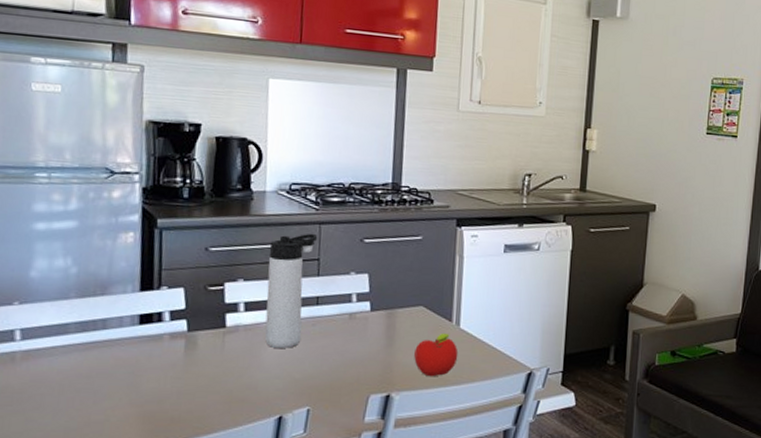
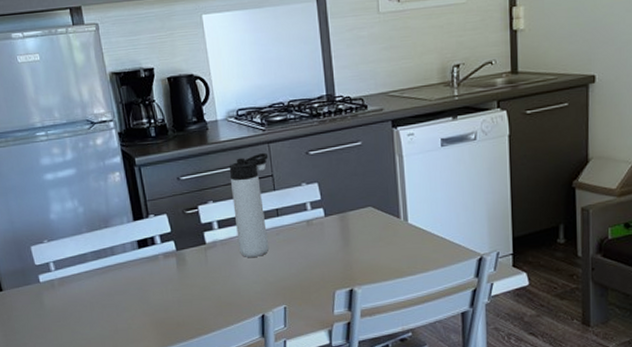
fruit: present [414,332,459,377] -> none [369,229,410,270]

